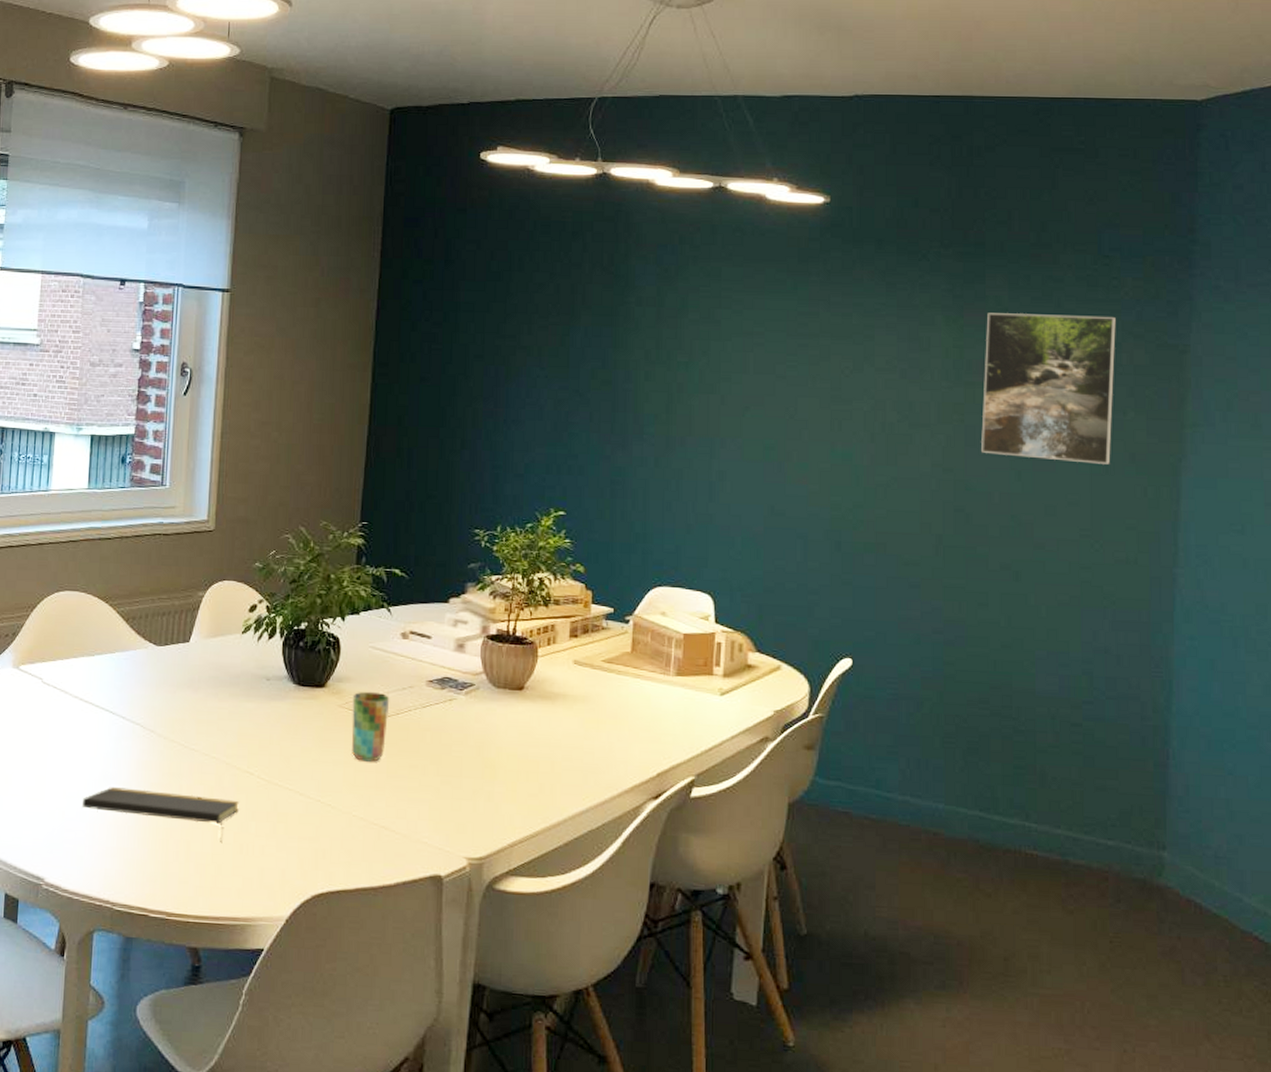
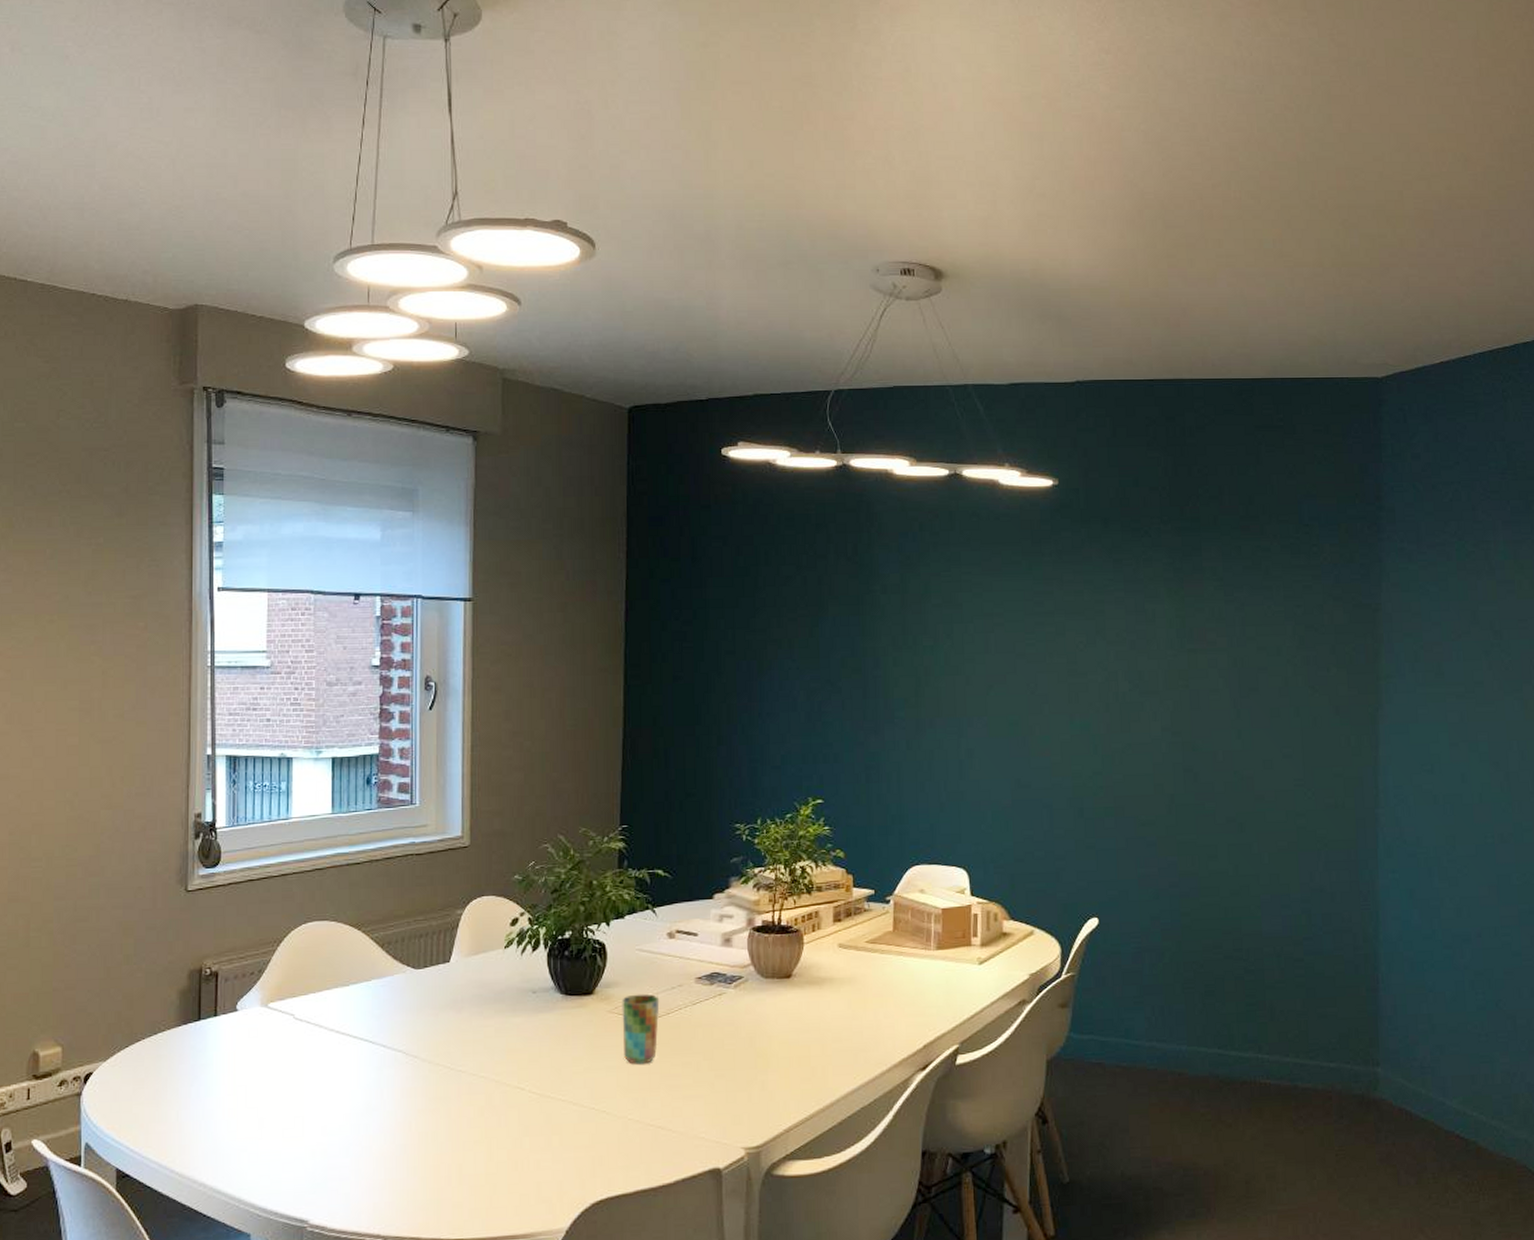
notepad: present [81,787,239,844] -> none [344,1117,511,1163]
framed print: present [981,313,1116,464] -> none [1204,581,1318,718]

